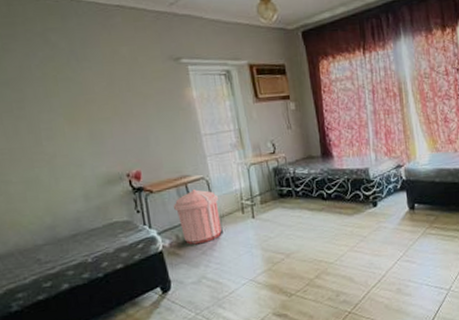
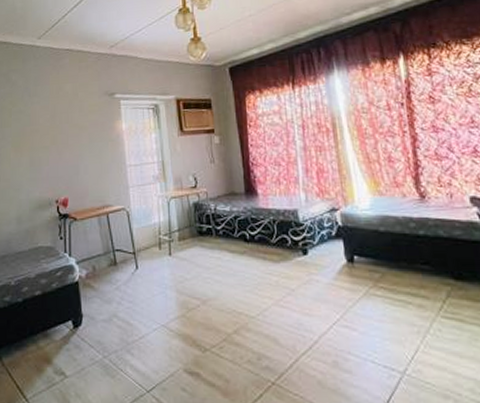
trash can: present [173,189,222,245] -> none [93,220,138,278]

